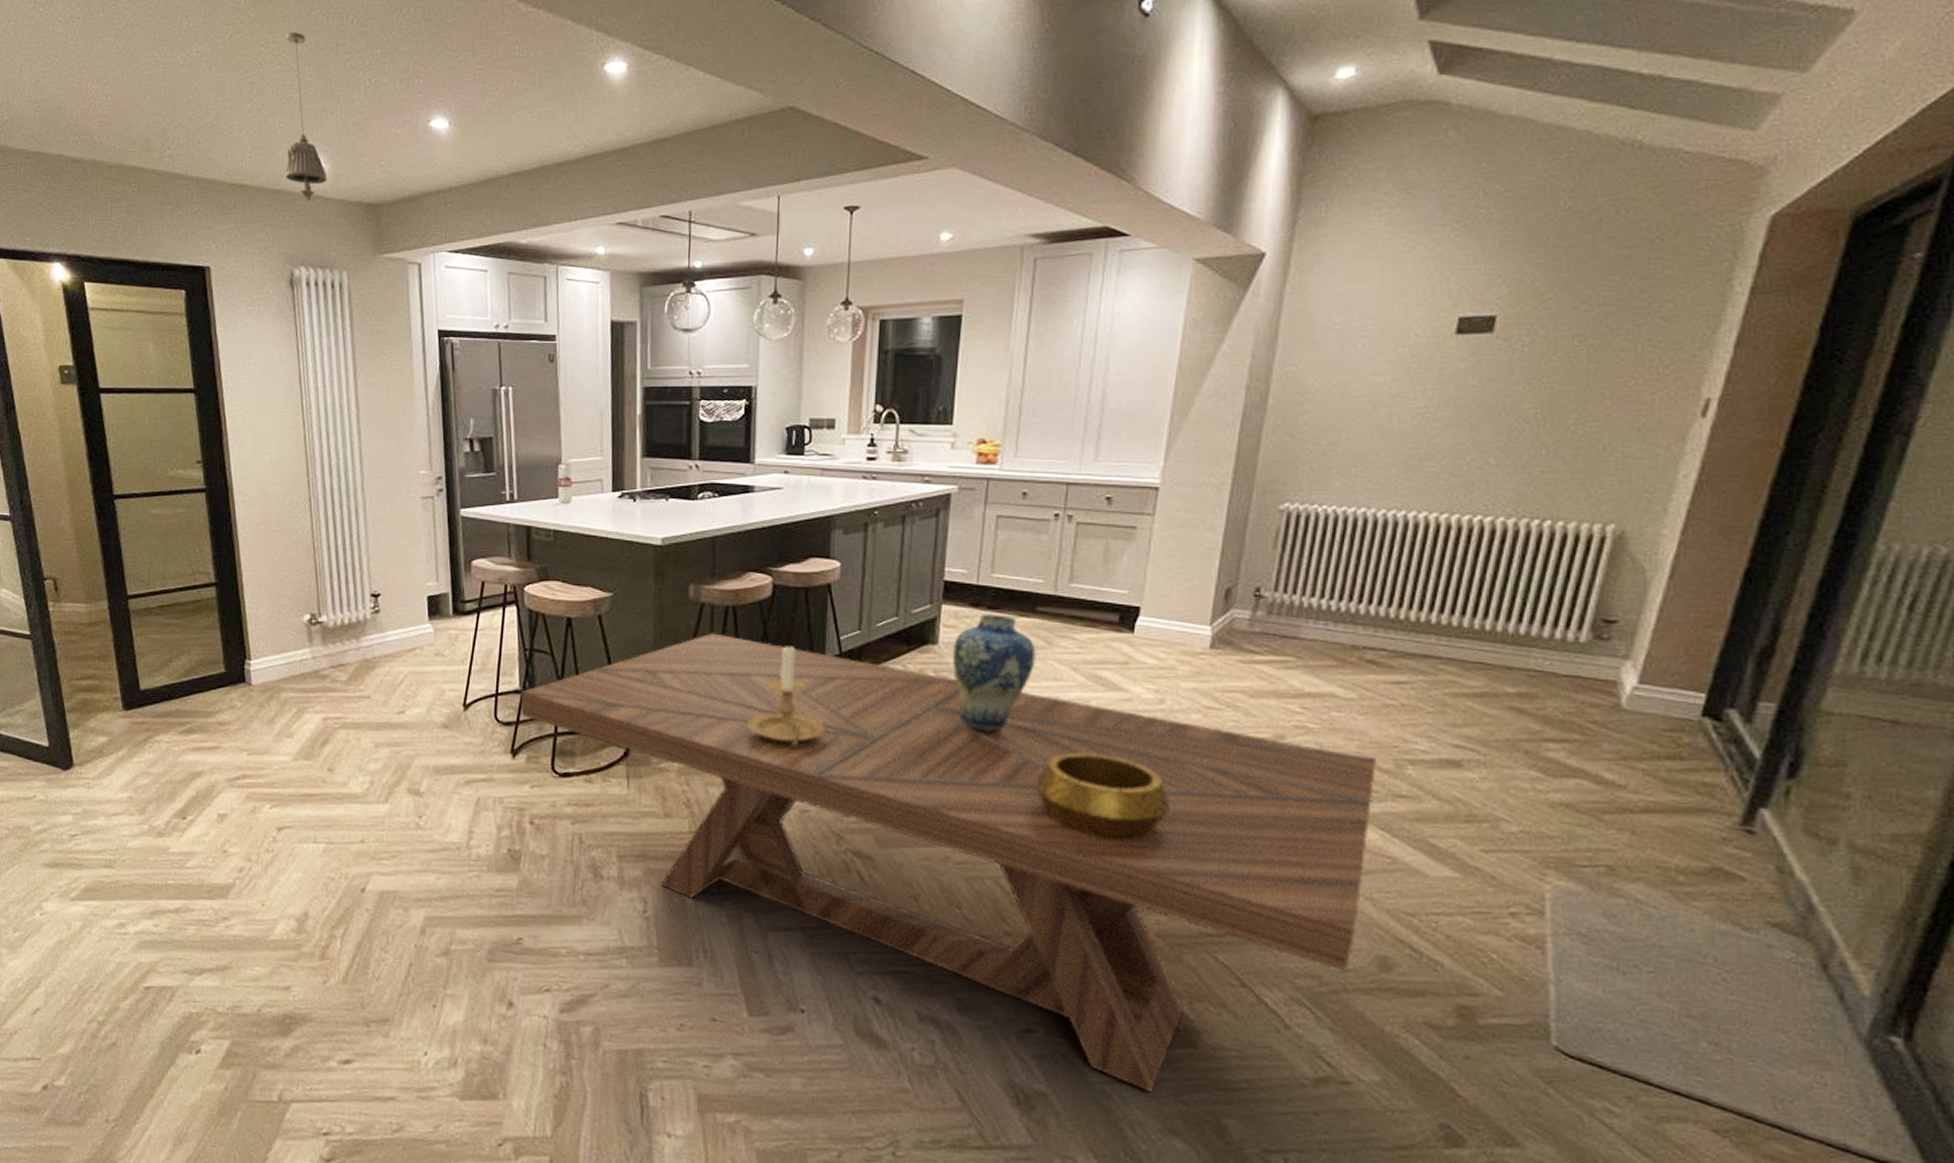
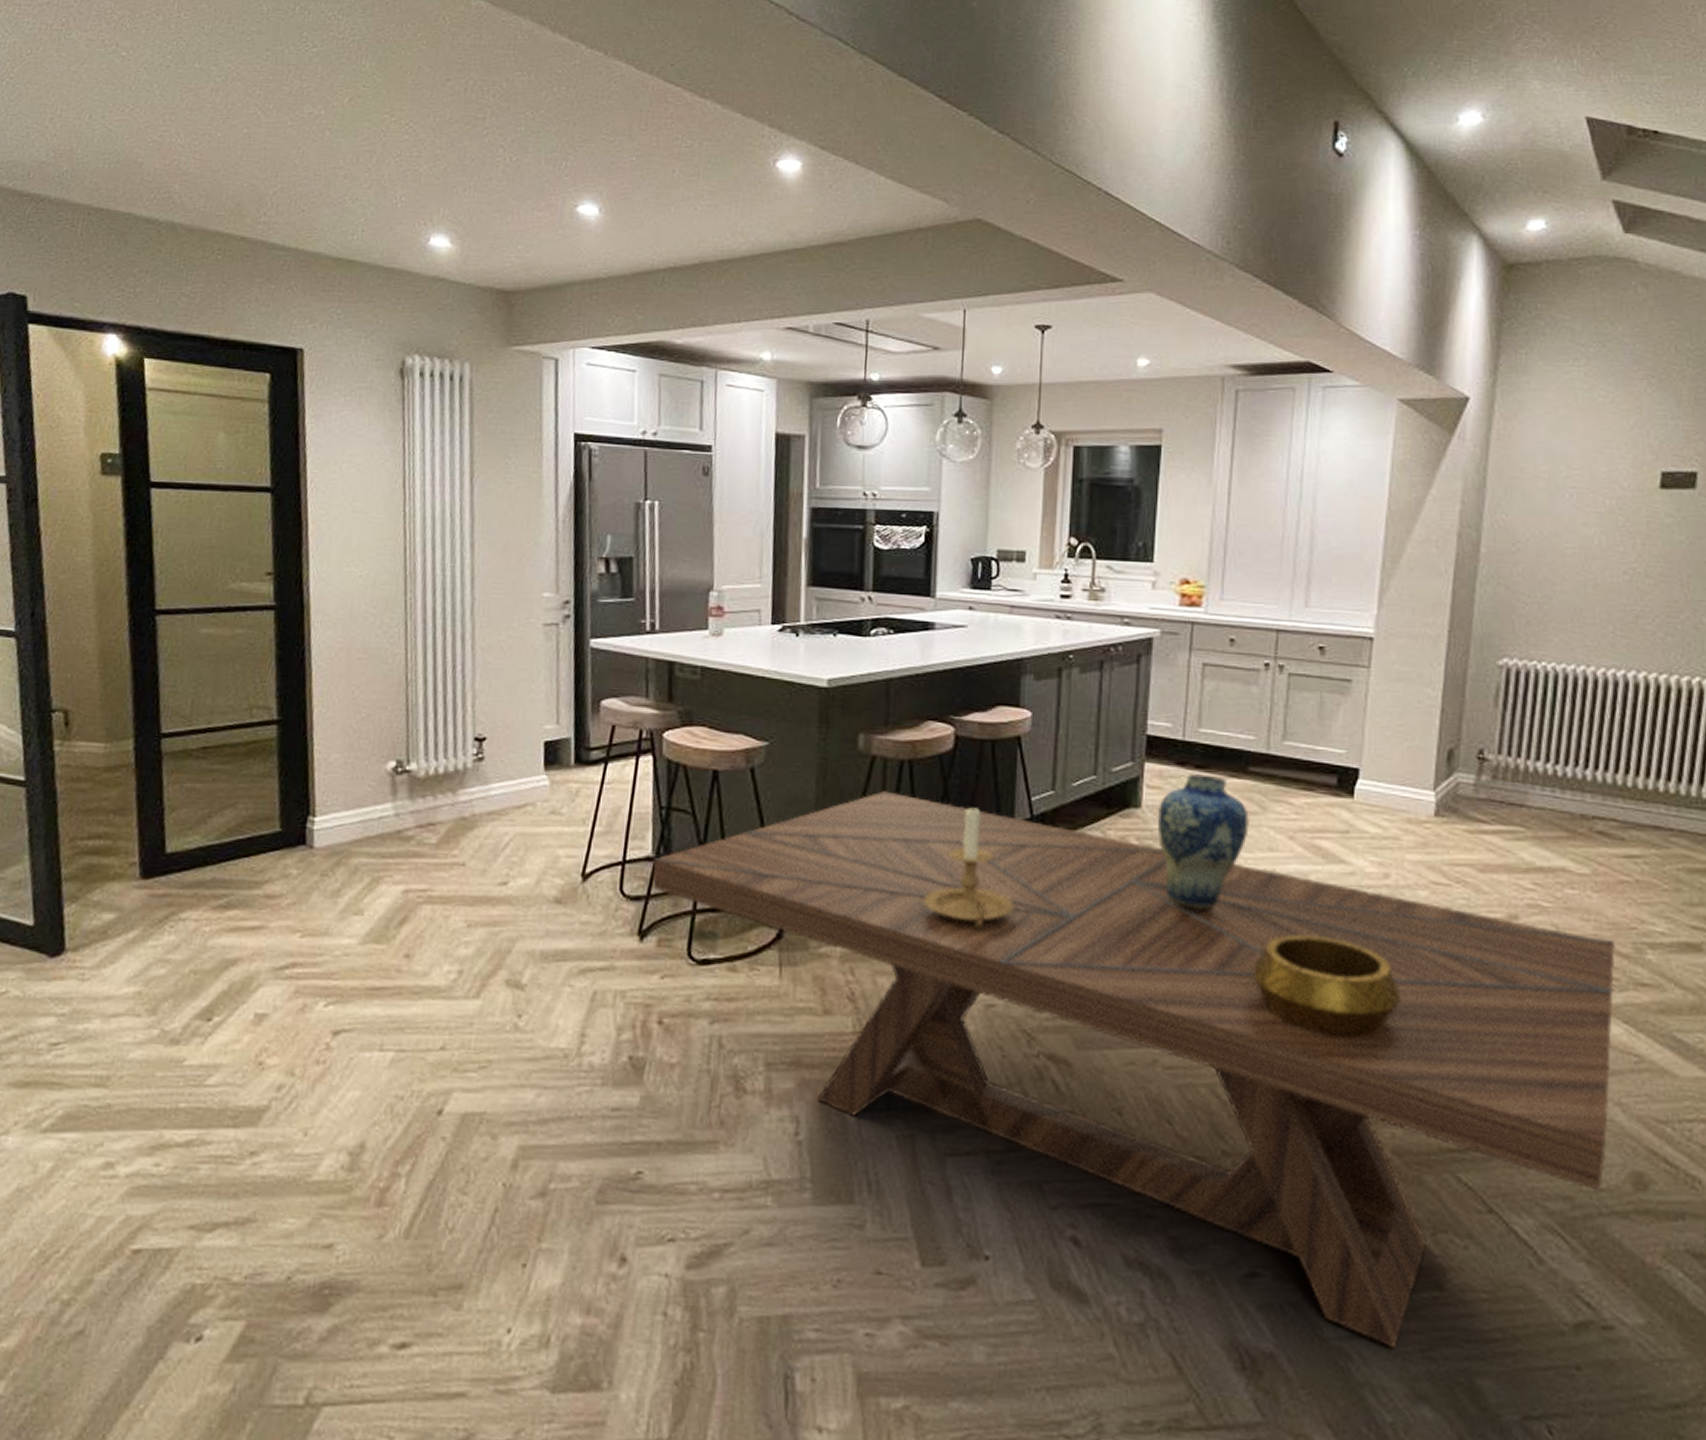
pendant light: present [285,31,327,201] -> none [403,100,454,283]

